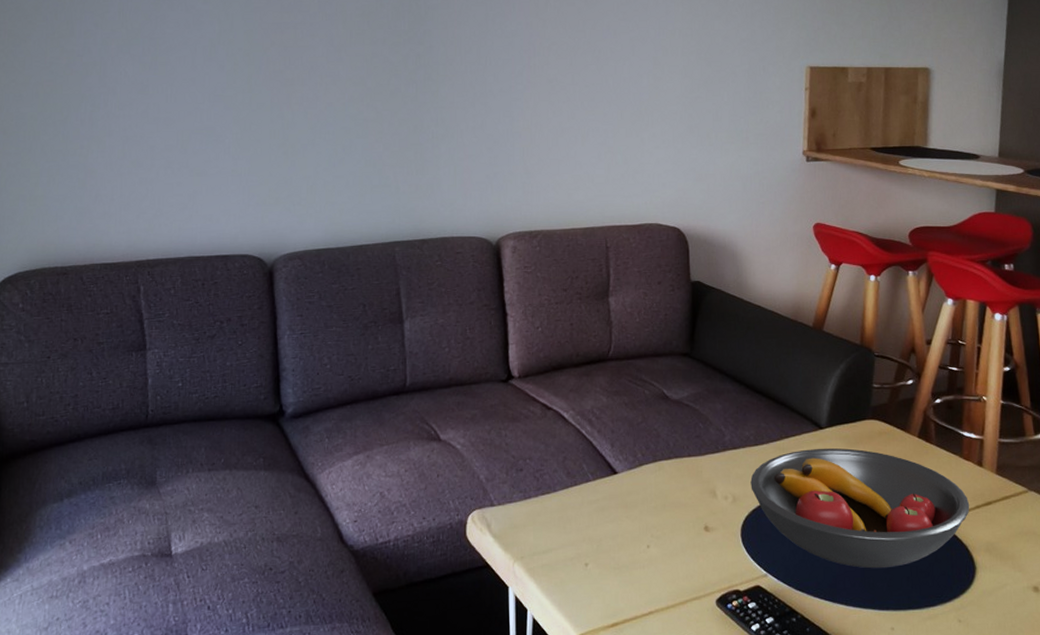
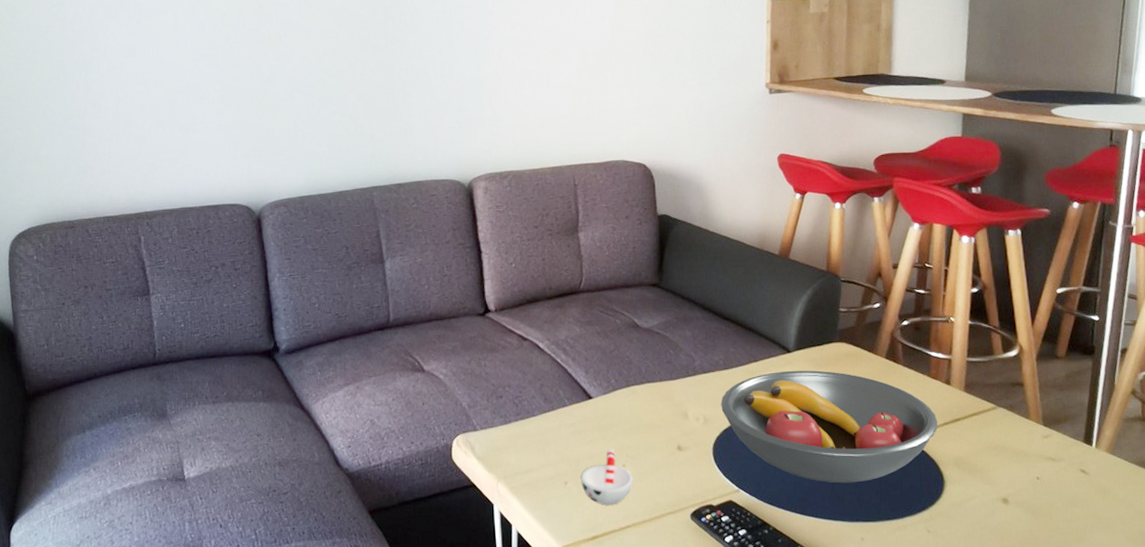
cup: none [602,528,657,590] -> present [581,449,633,506]

